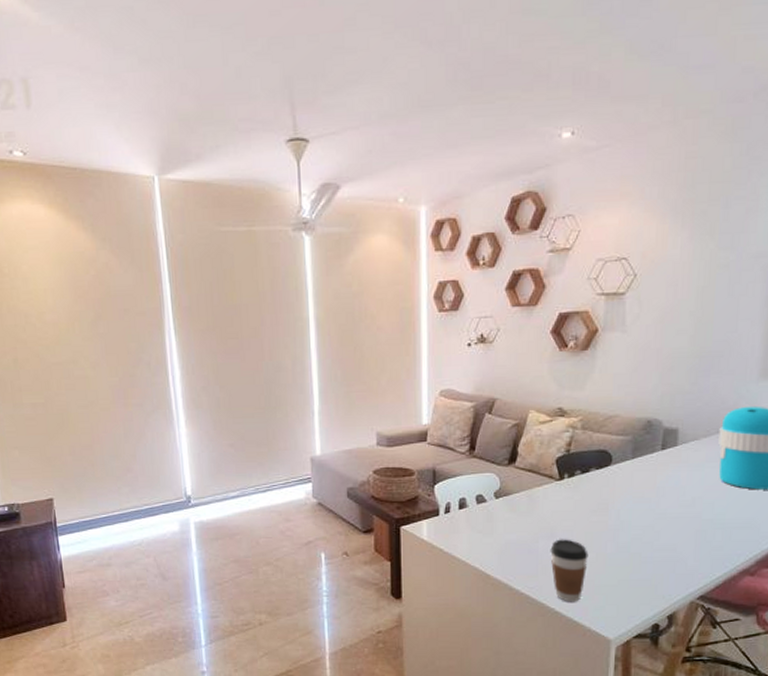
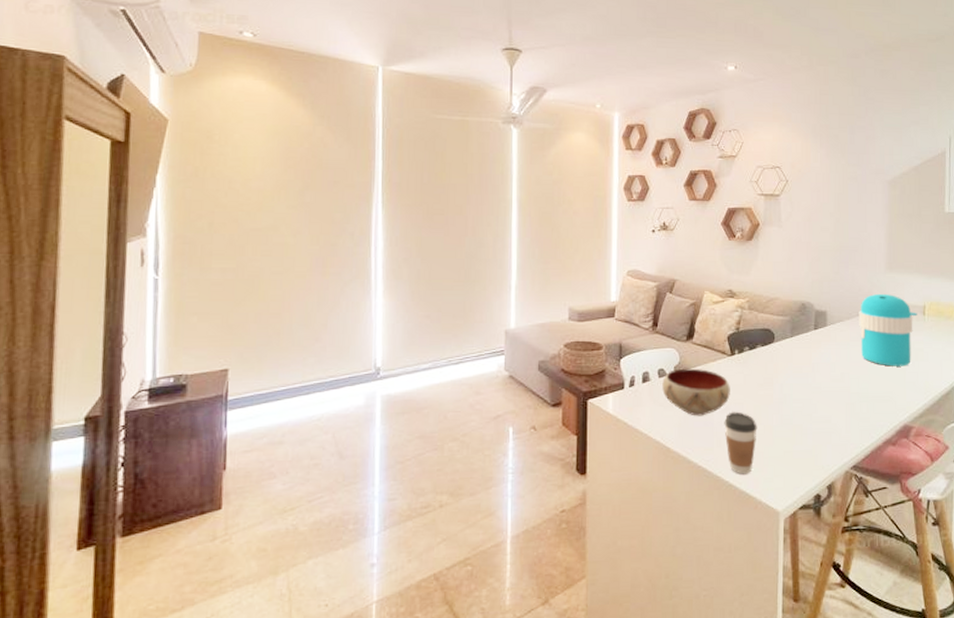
bowl: none [481,493,558,544] -> present [662,368,730,416]

